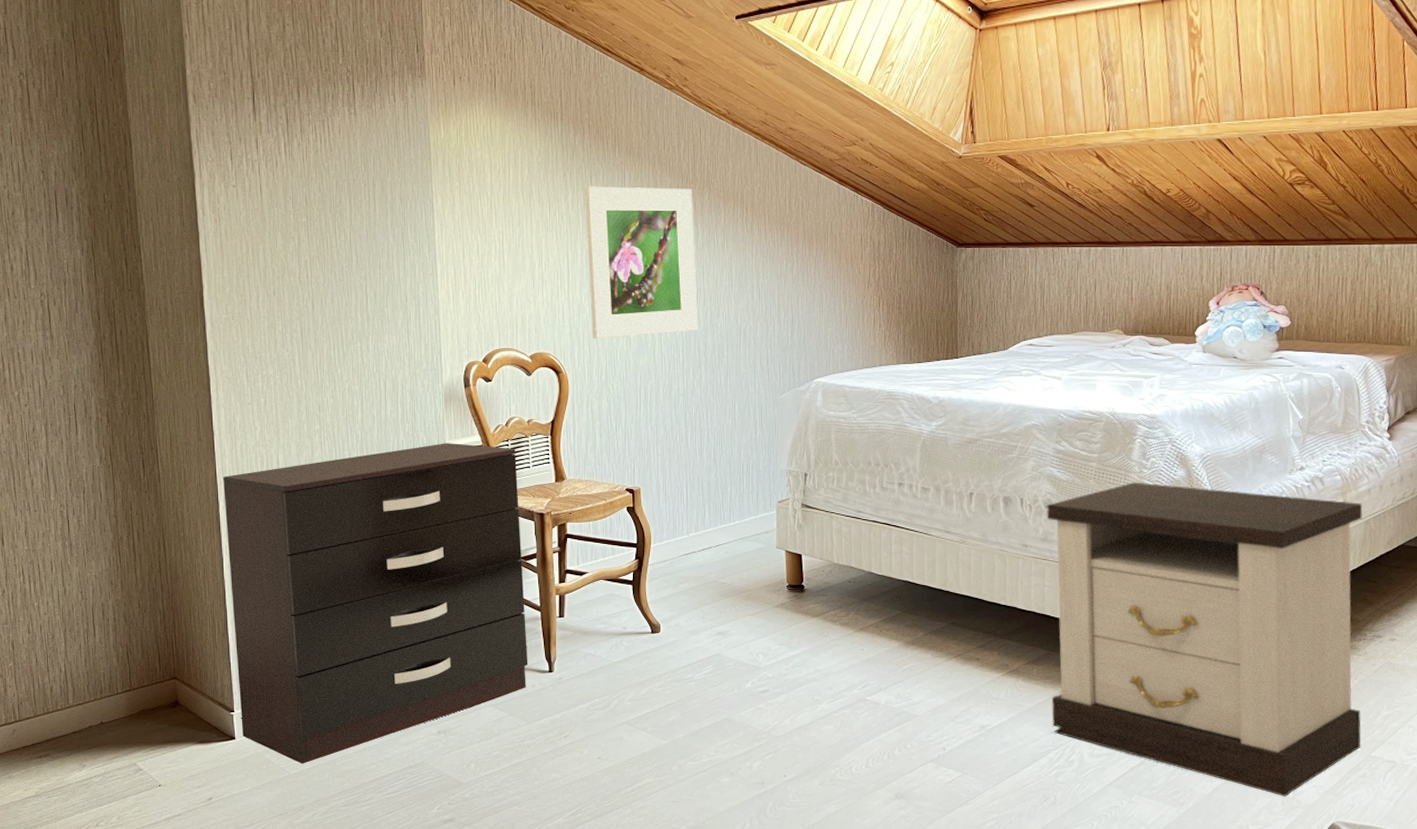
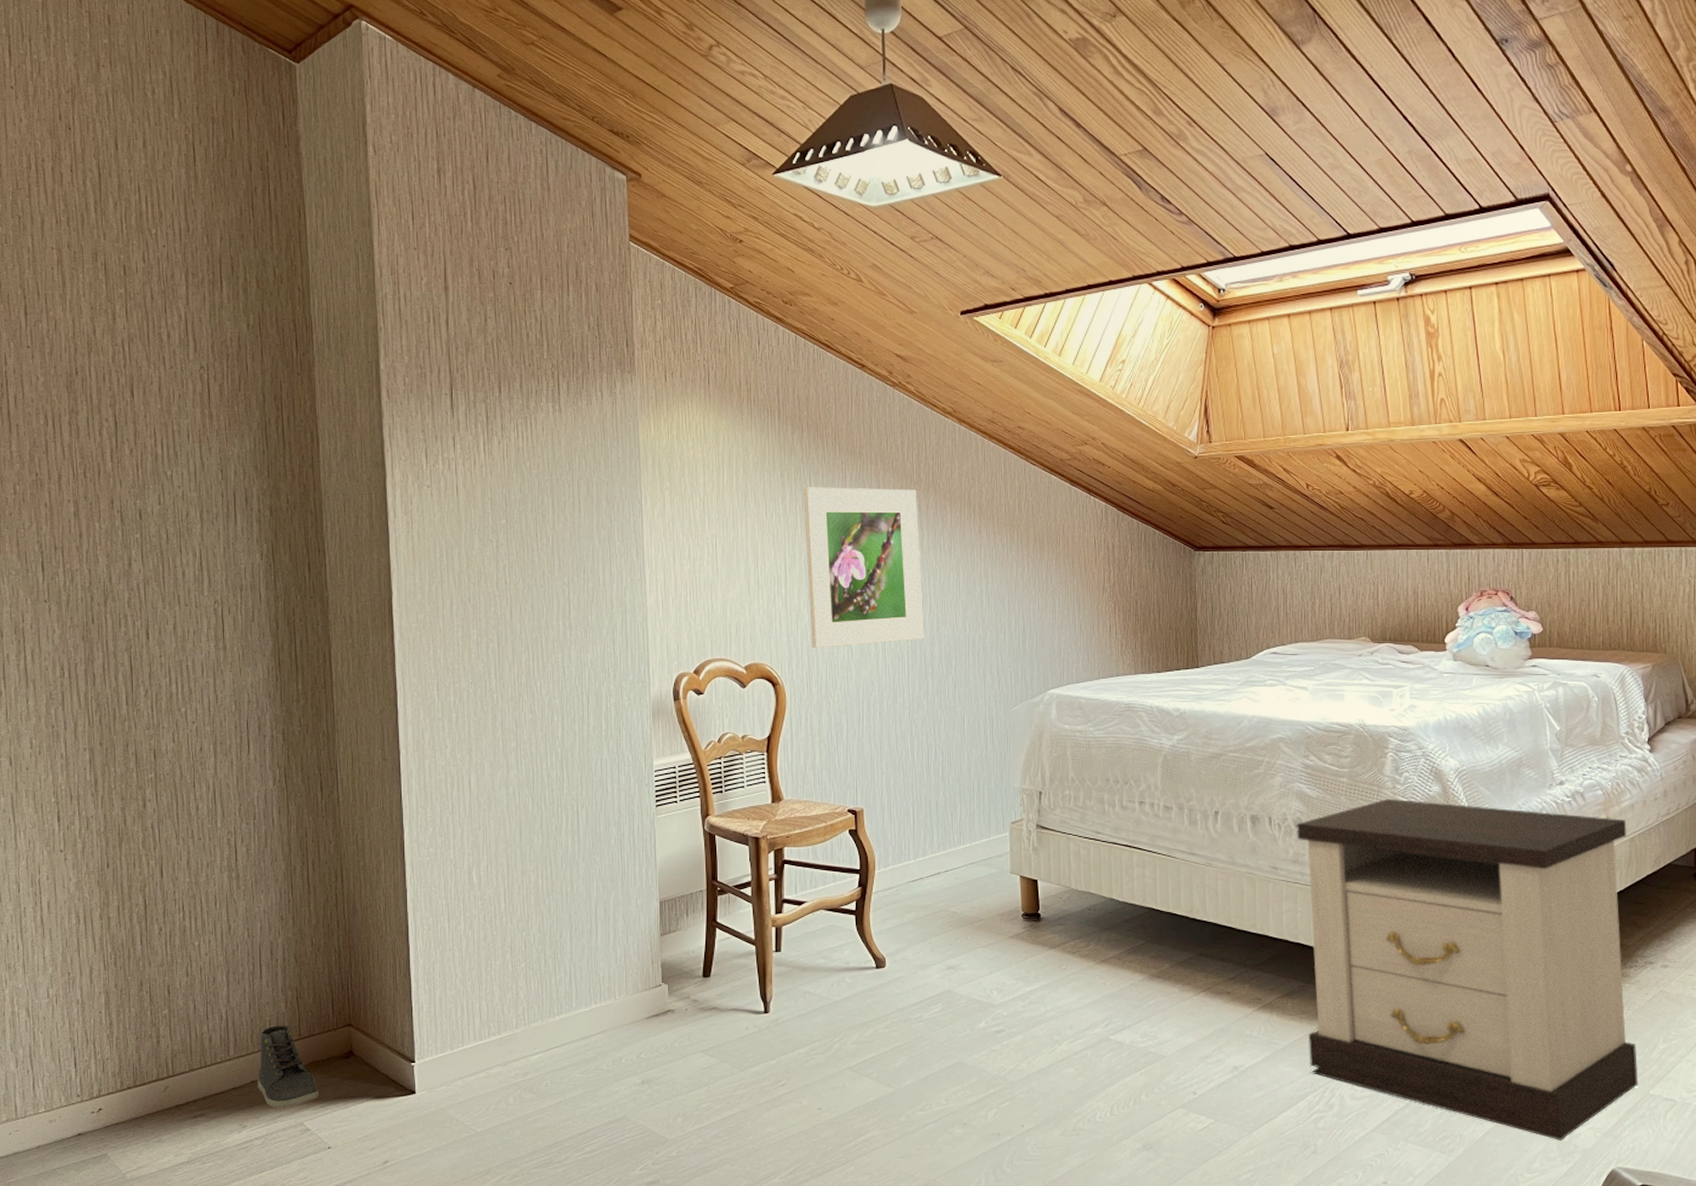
sneaker: none [95,678,149,750] -> present [258,1025,319,1108]
dresser: present [223,443,528,764] -> none [409,761,742,1120]

